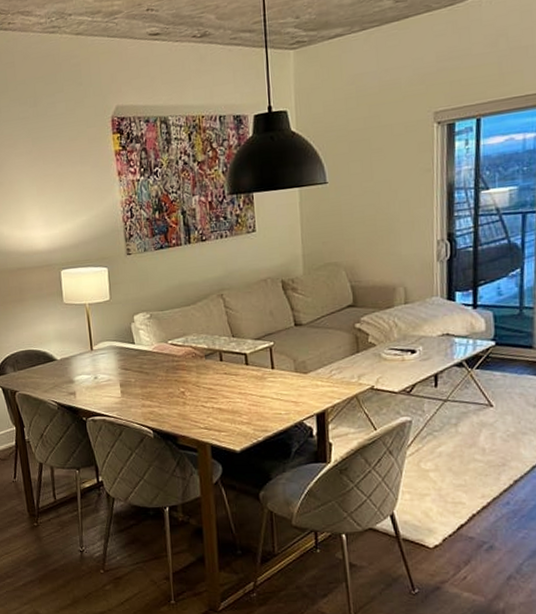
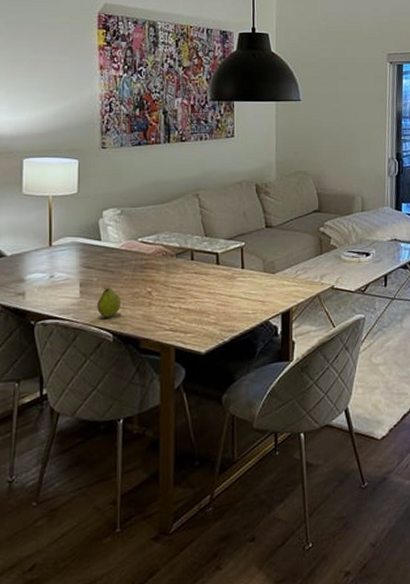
fruit: none [137,388,158,416] -> present [97,287,120,318]

